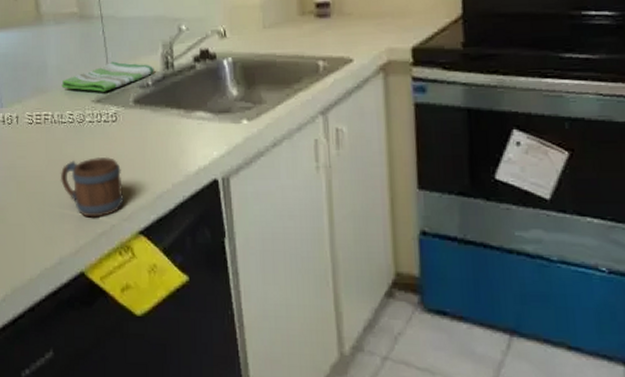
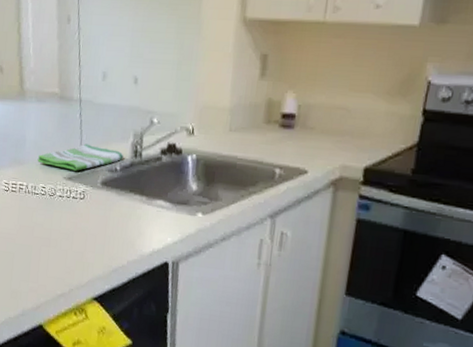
mug: present [60,156,125,218] -> none [28,228,85,281]

